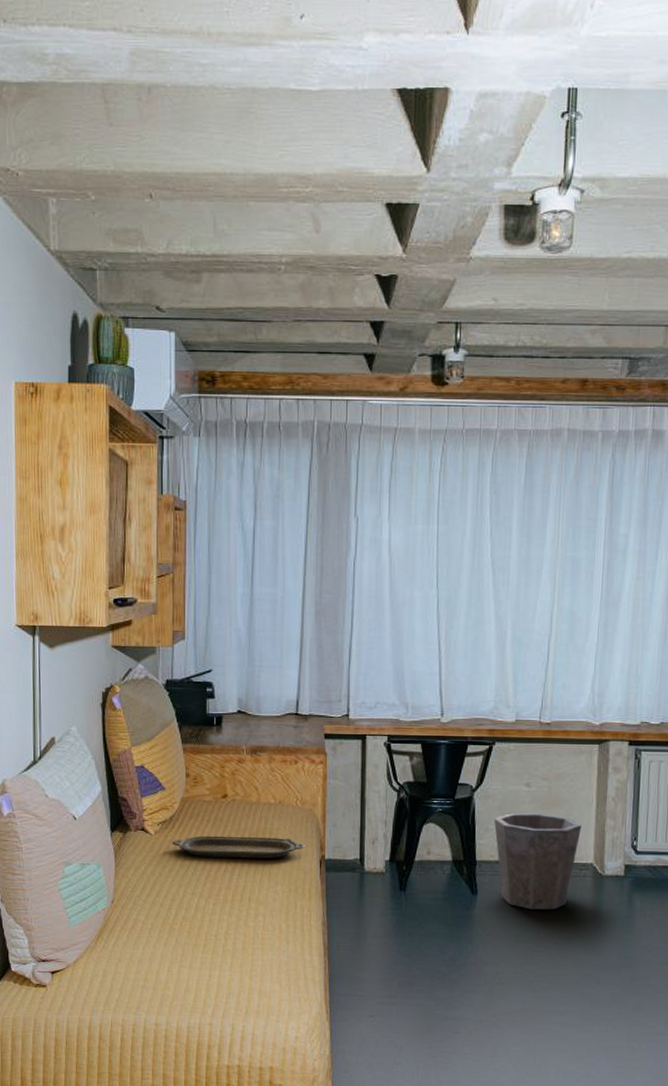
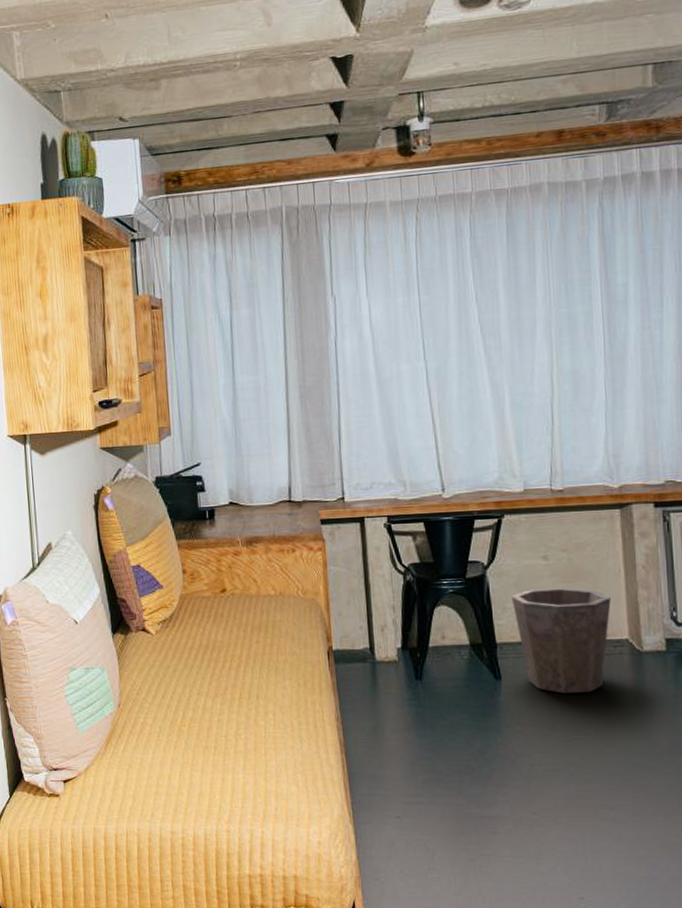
serving tray: present [172,835,305,858] -> none [174,630,311,655]

